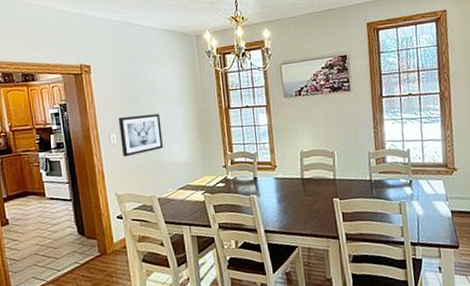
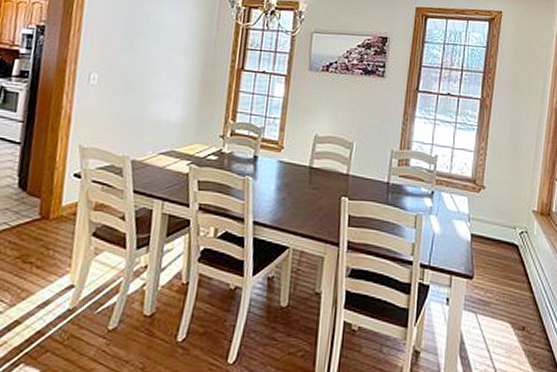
wall art: present [118,114,163,157] -> none [100,54,158,104]

